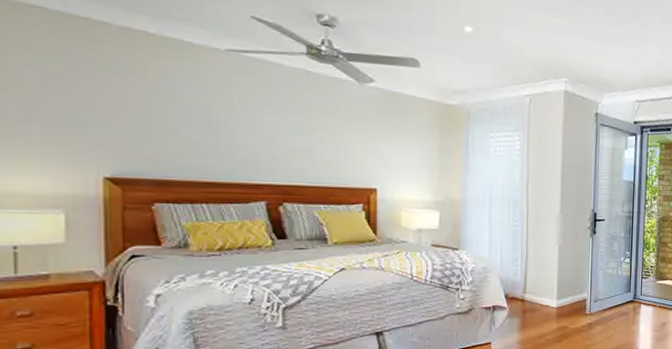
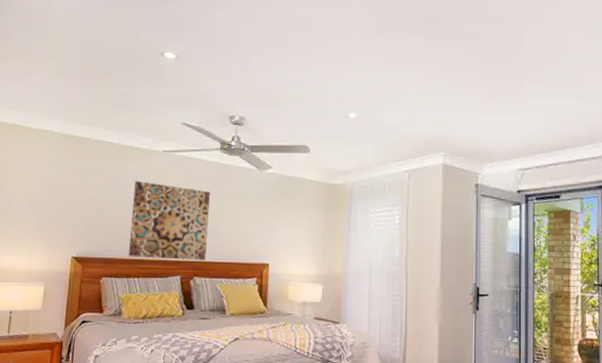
wall art: none [188,84,297,185] -> present [128,180,210,261]

